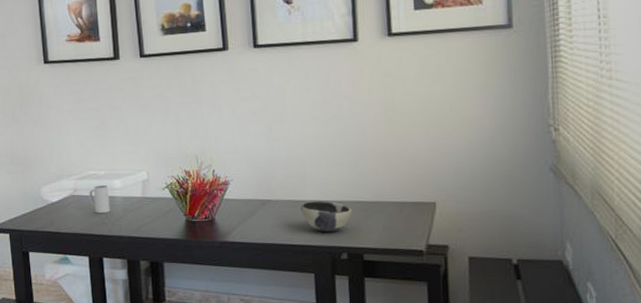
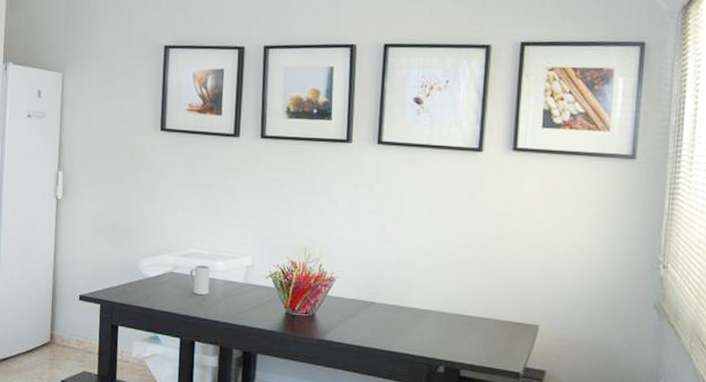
bowl: present [301,201,352,233] -> none [404,308,455,344]

